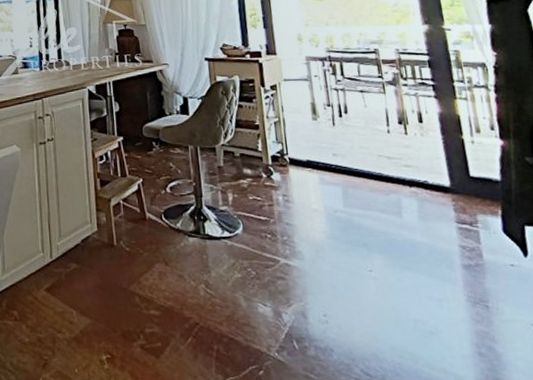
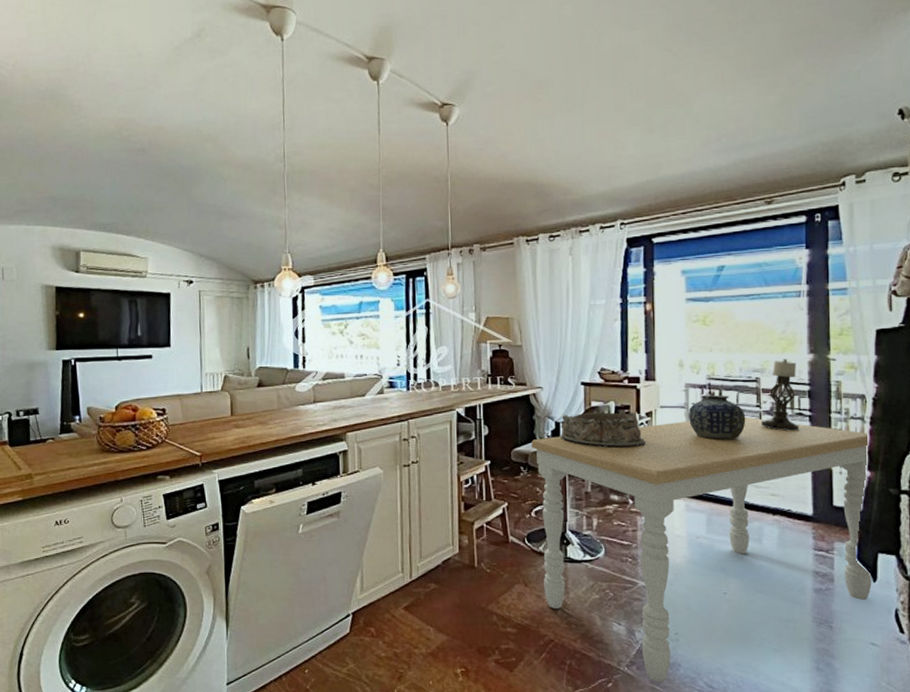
dining table: none [161,88,524,369] -> present [531,417,872,682]
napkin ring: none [188,83,273,122] -> present [560,409,646,448]
vase: none [312,67,370,111] -> present [689,395,746,439]
candle holder: none [384,30,425,101] -> present [760,359,801,431]

